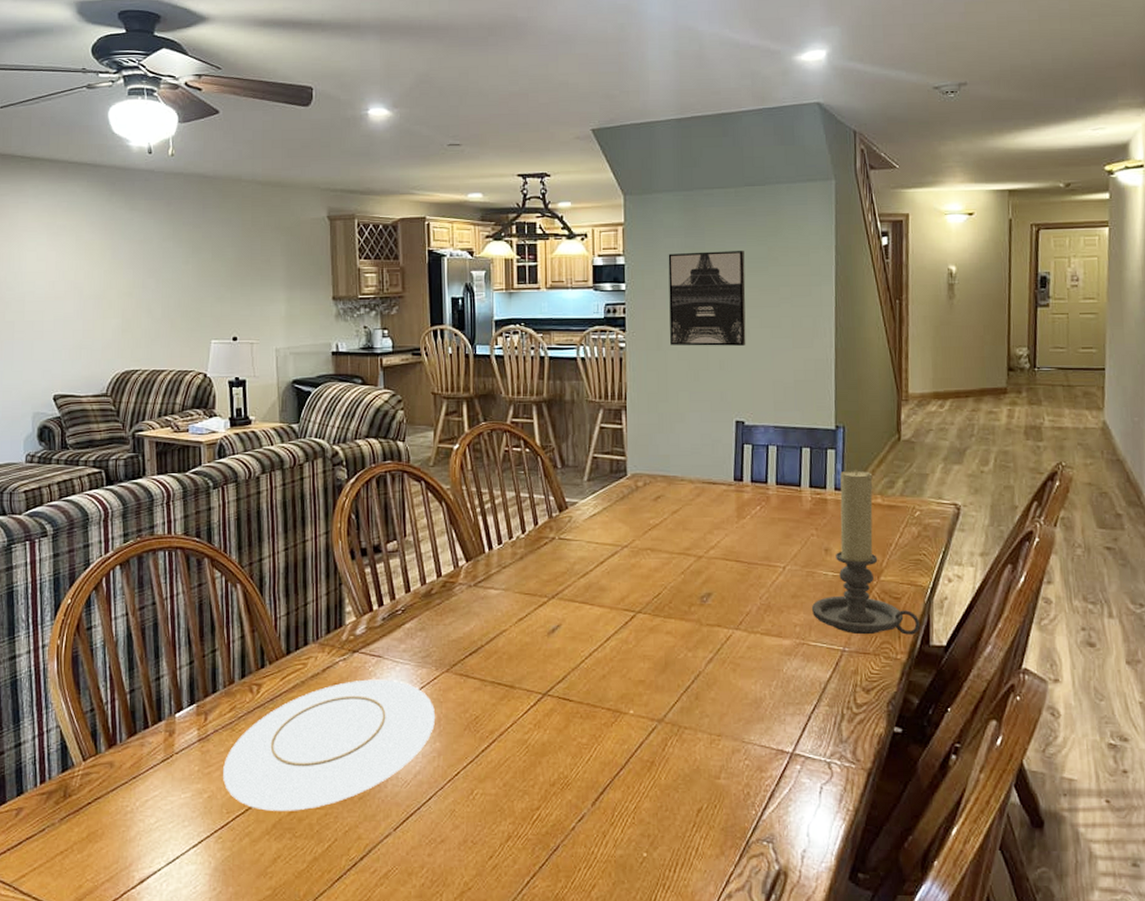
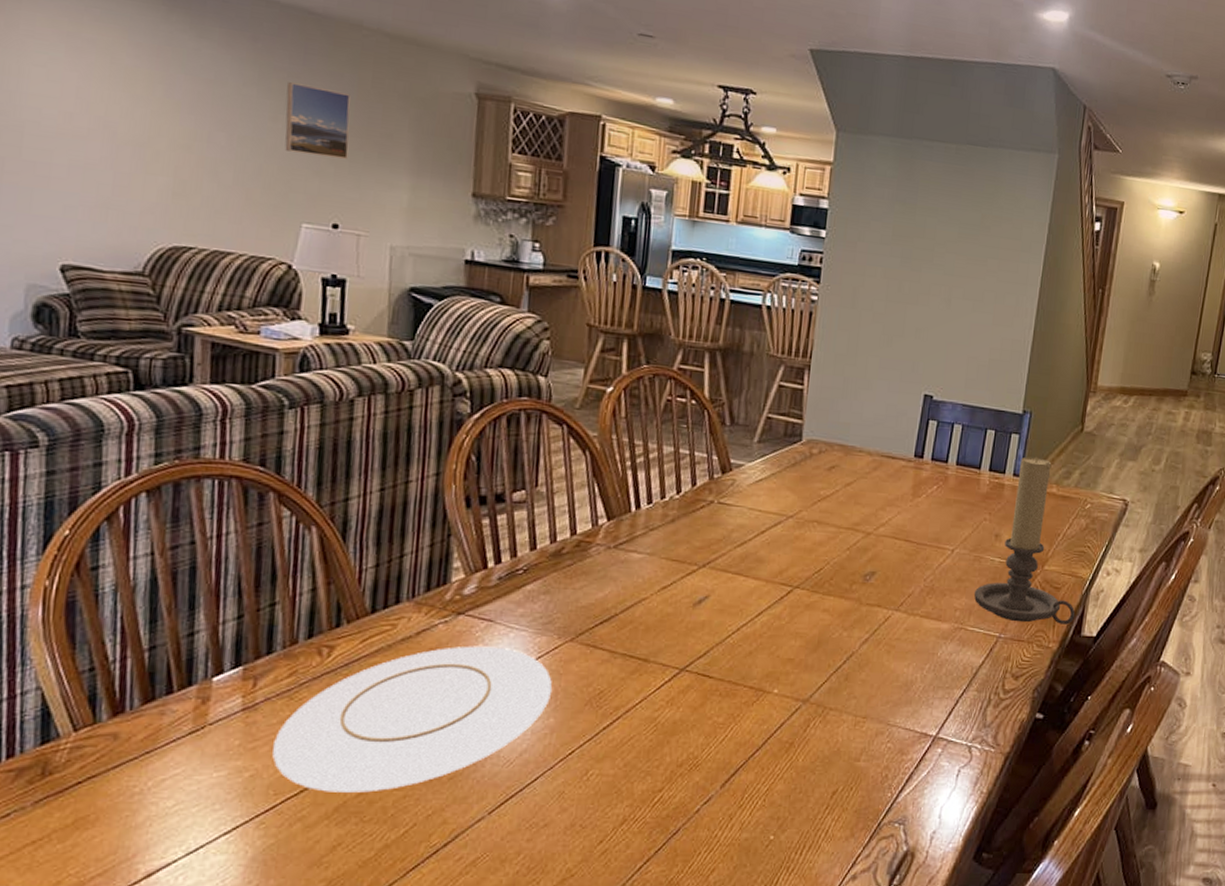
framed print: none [193,232,239,285] -> present [284,82,351,159]
wall art: present [668,251,746,346] -> none [867,204,957,316]

